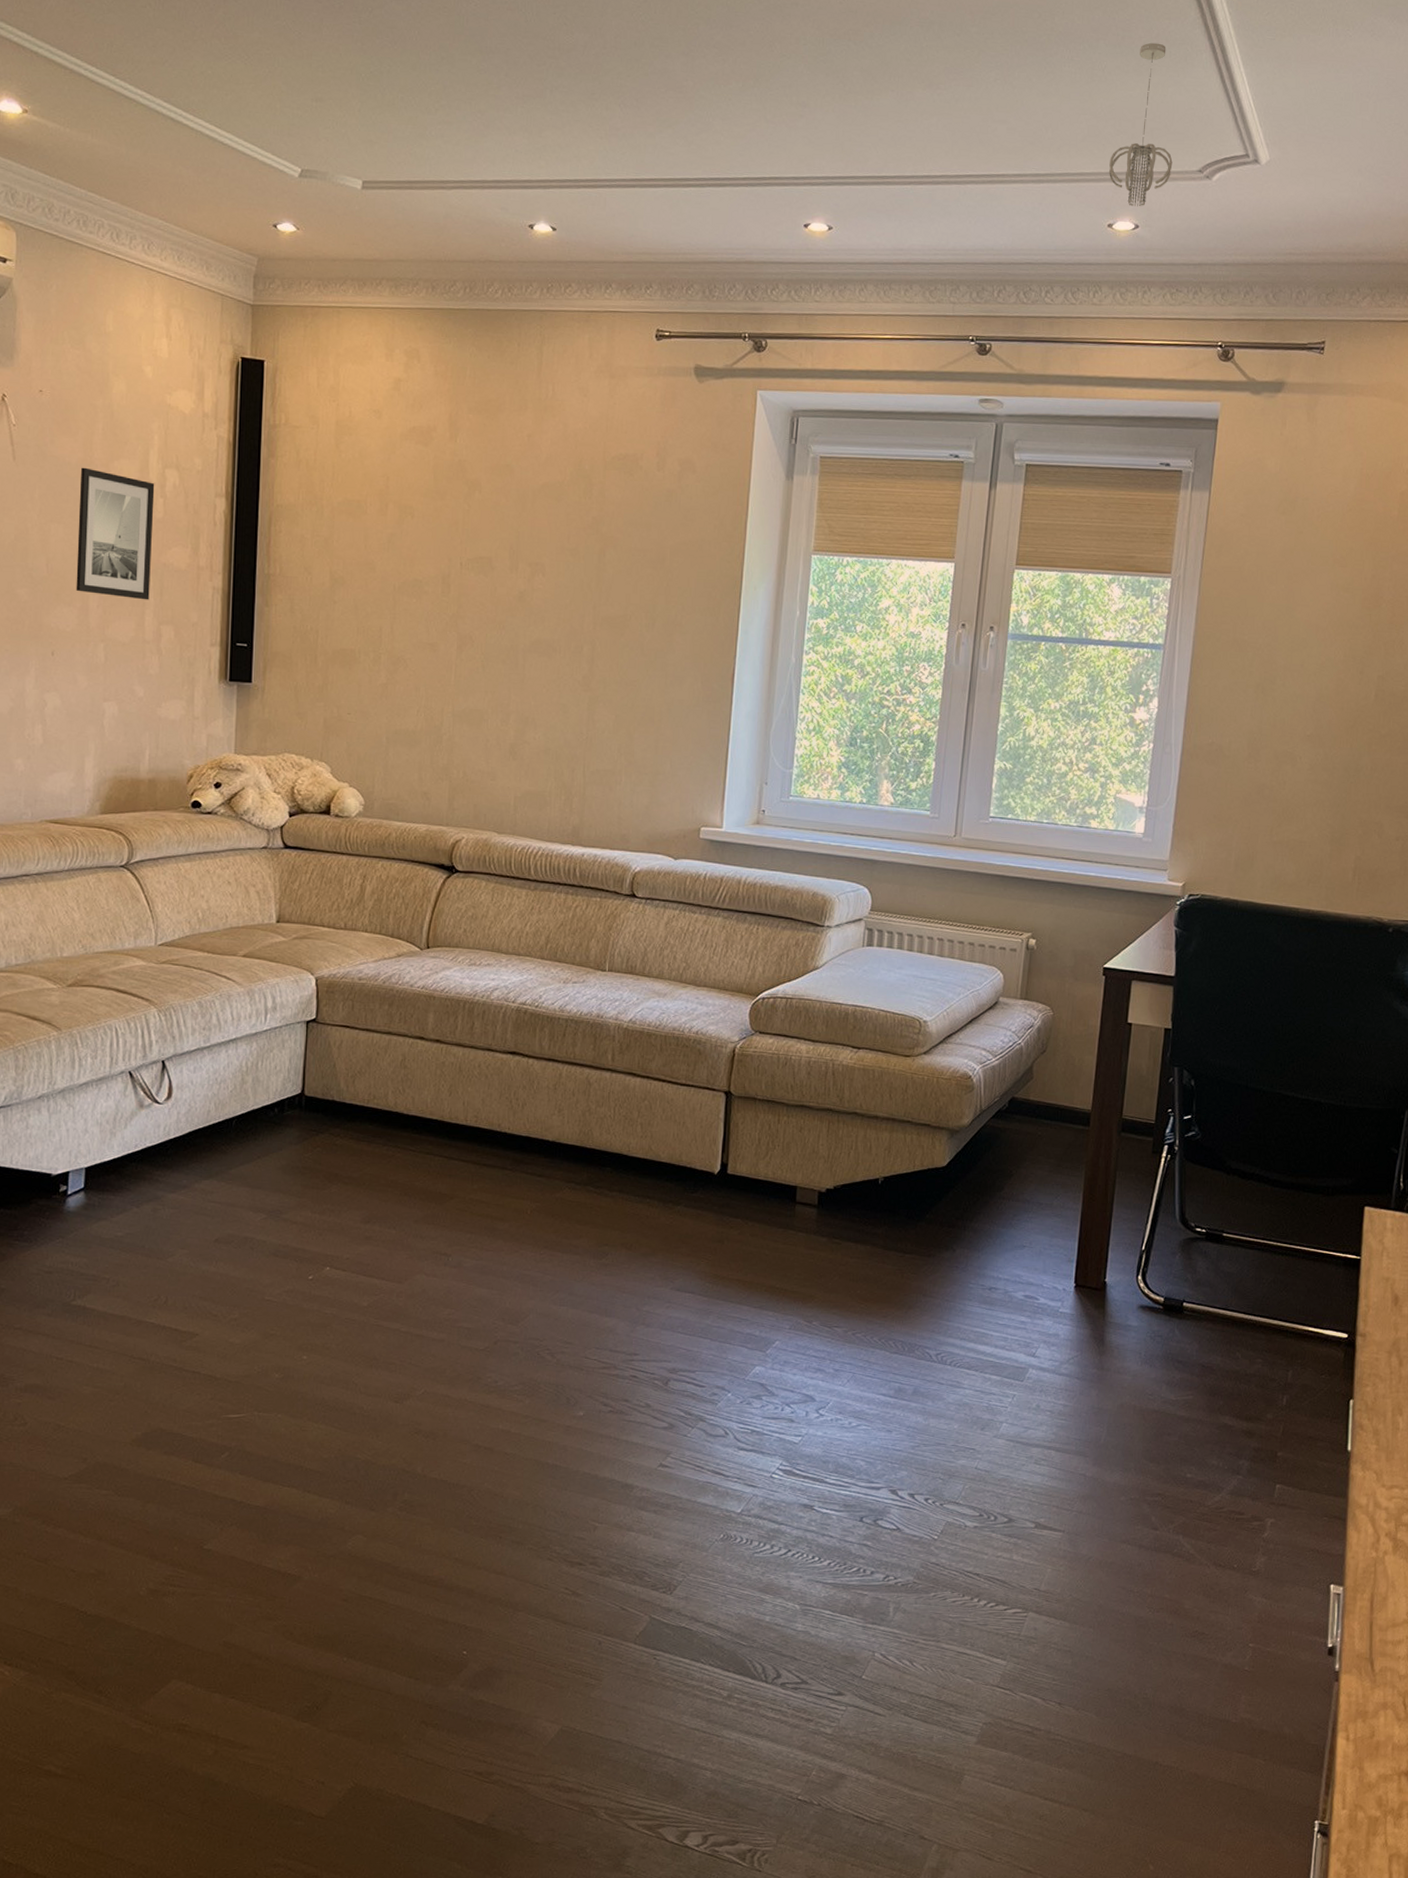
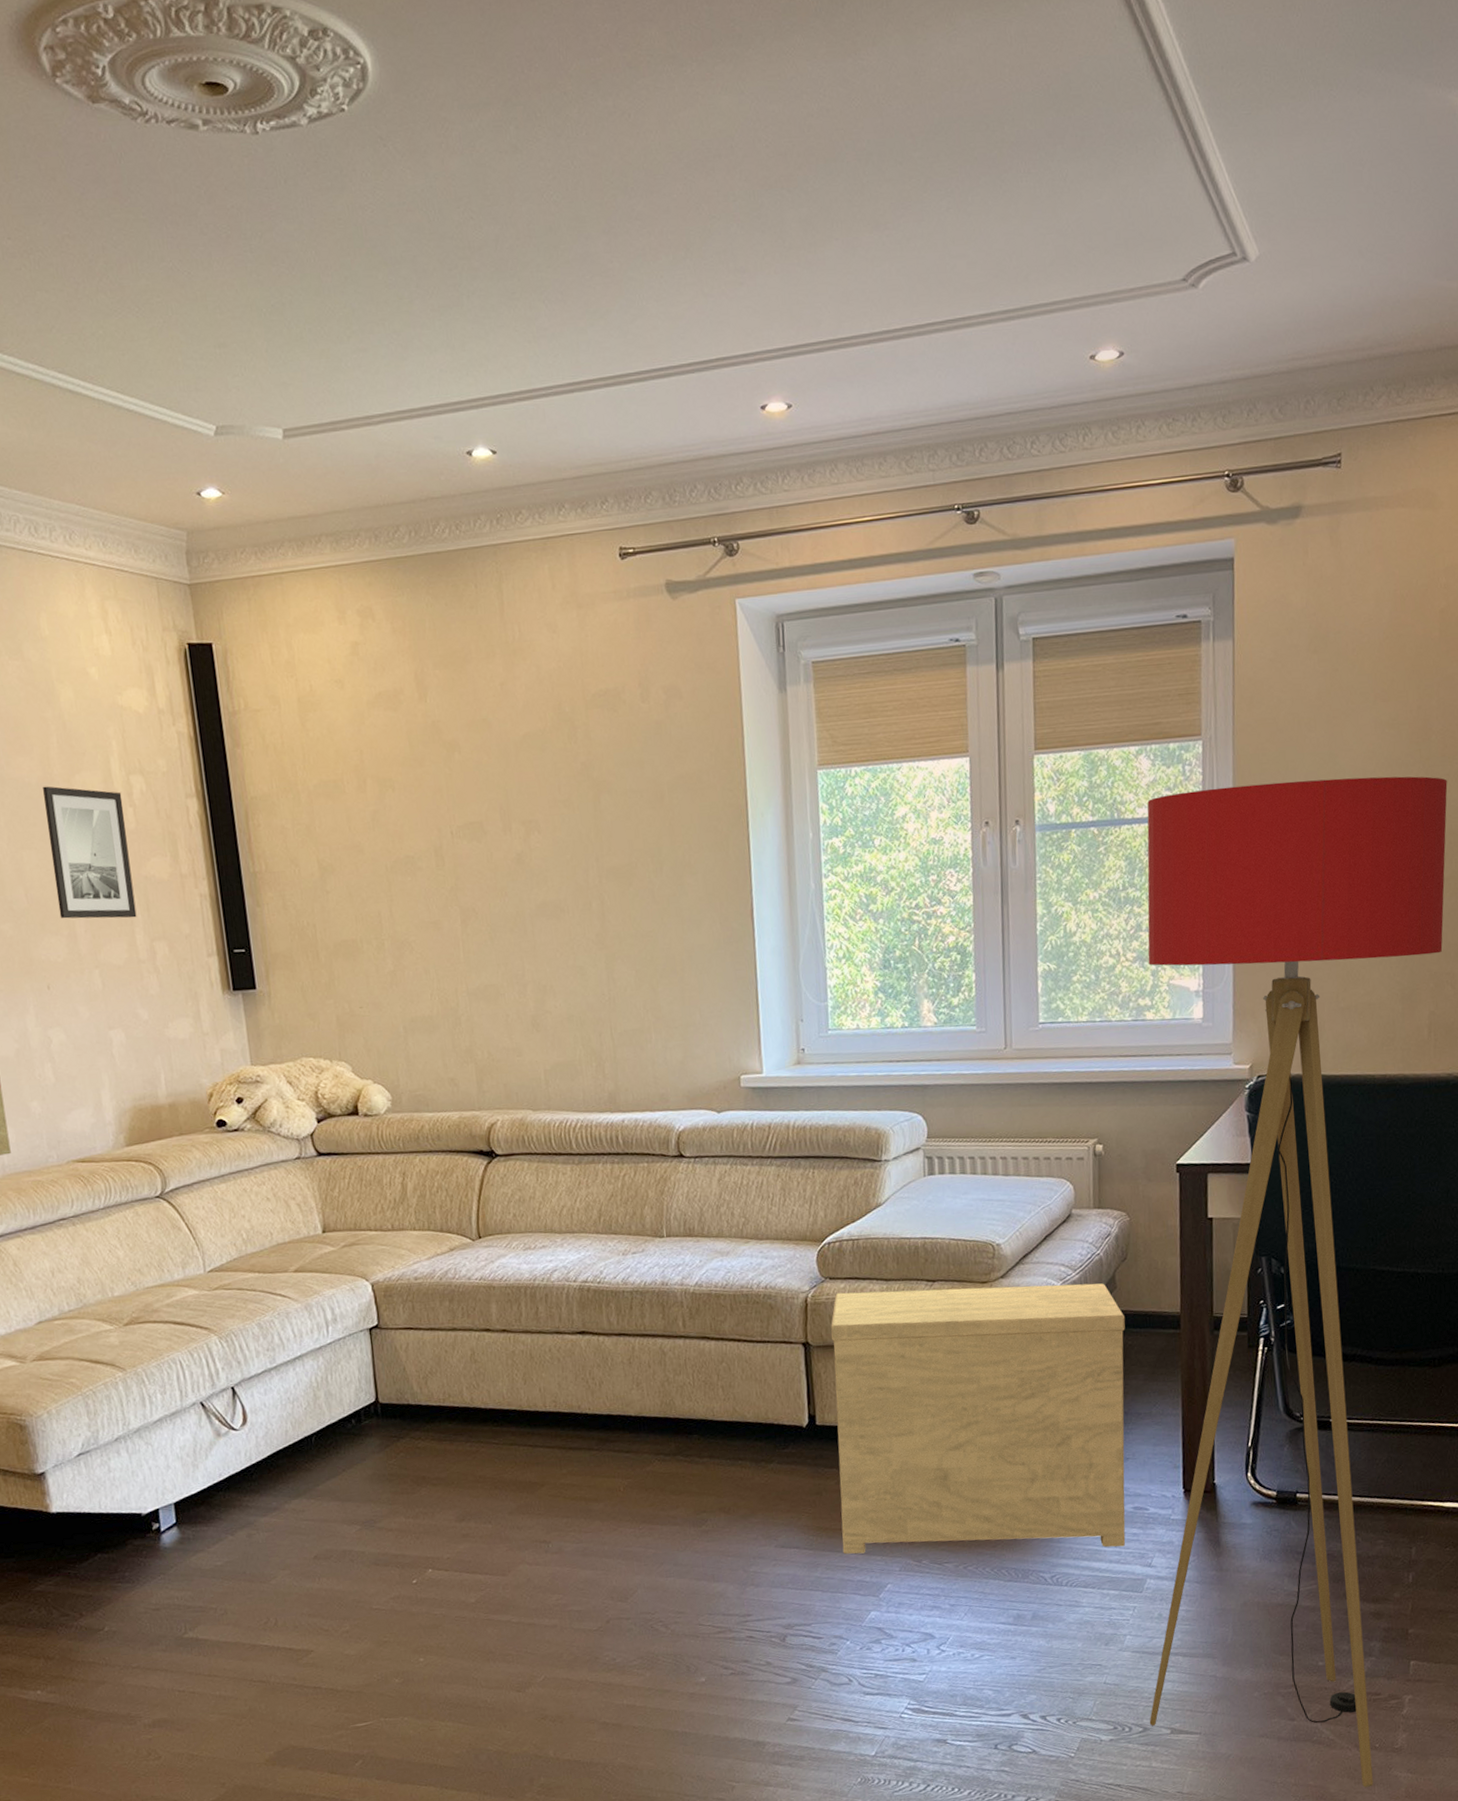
side table: none [736,1047,1038,1333] -> present [831,1283,1126,1554]
floor lamp: none [1015,622,1393,1607] -> present [1147,776,1448,1788]
pendant light: present [1109,42,1173,207] -> none [1083,138,1153,332]

